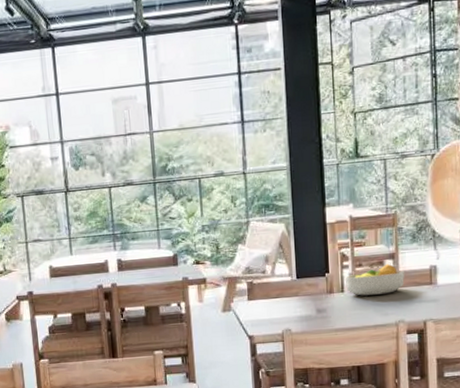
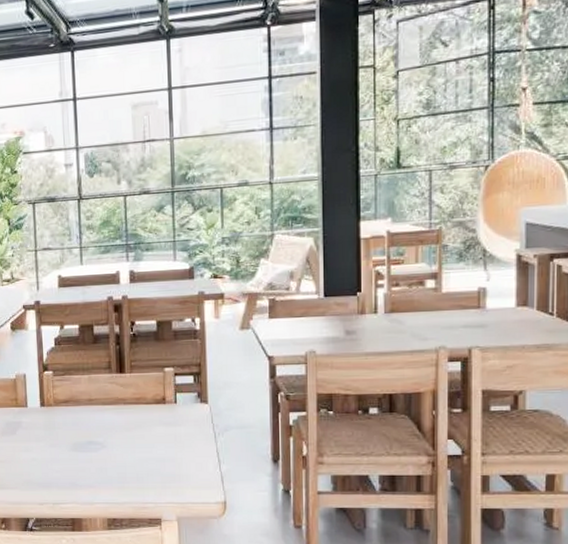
fruit bowl: present [344,263,405,296] -> none [378,283,449,318]

